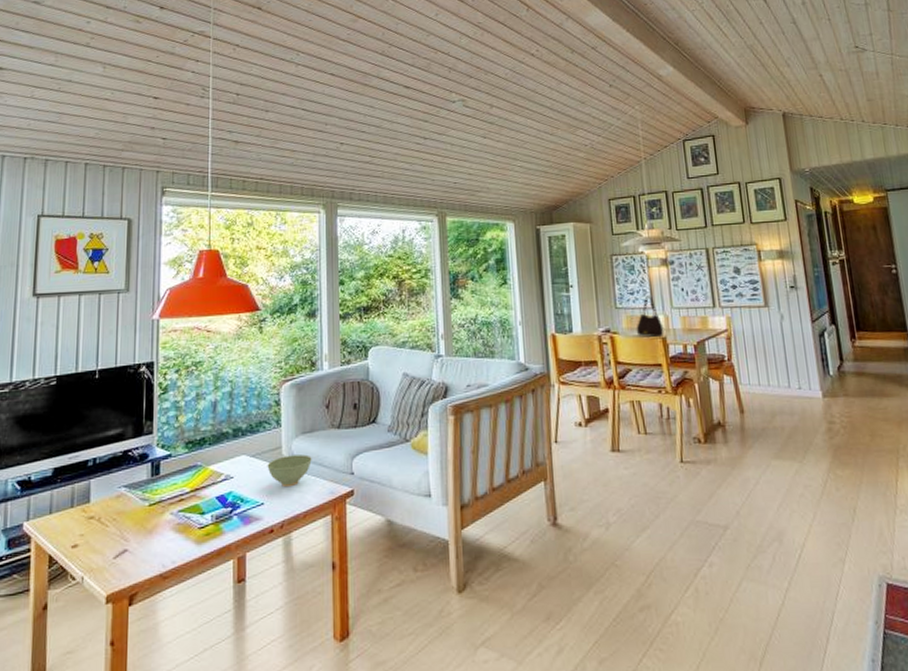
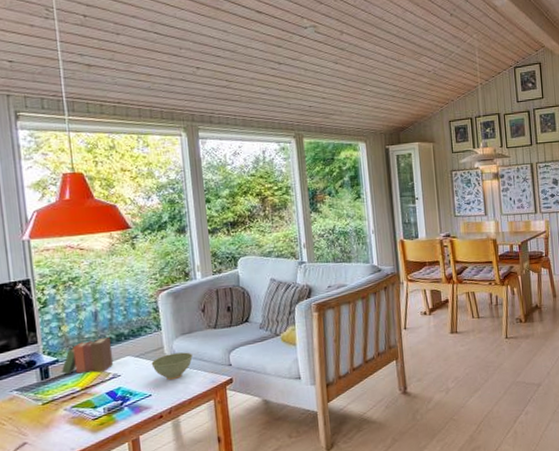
books: none [172,432,228,473] -> present [61,337,114,375]
handbag: present [636,296,664,338] -> none [471,205,495,240]

